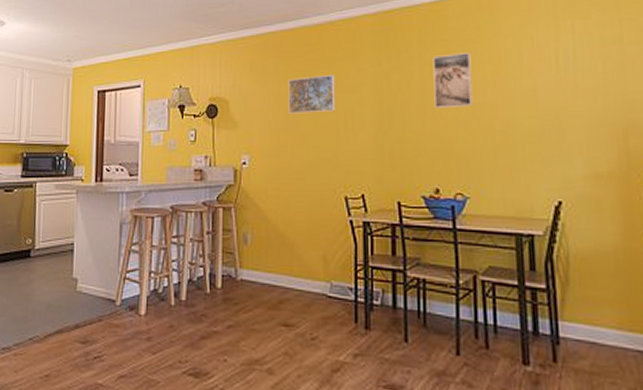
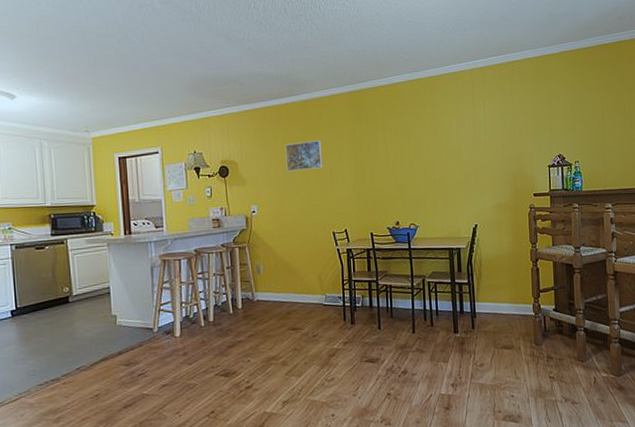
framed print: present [433,53,473,109] -> none [392,122,420,164]

